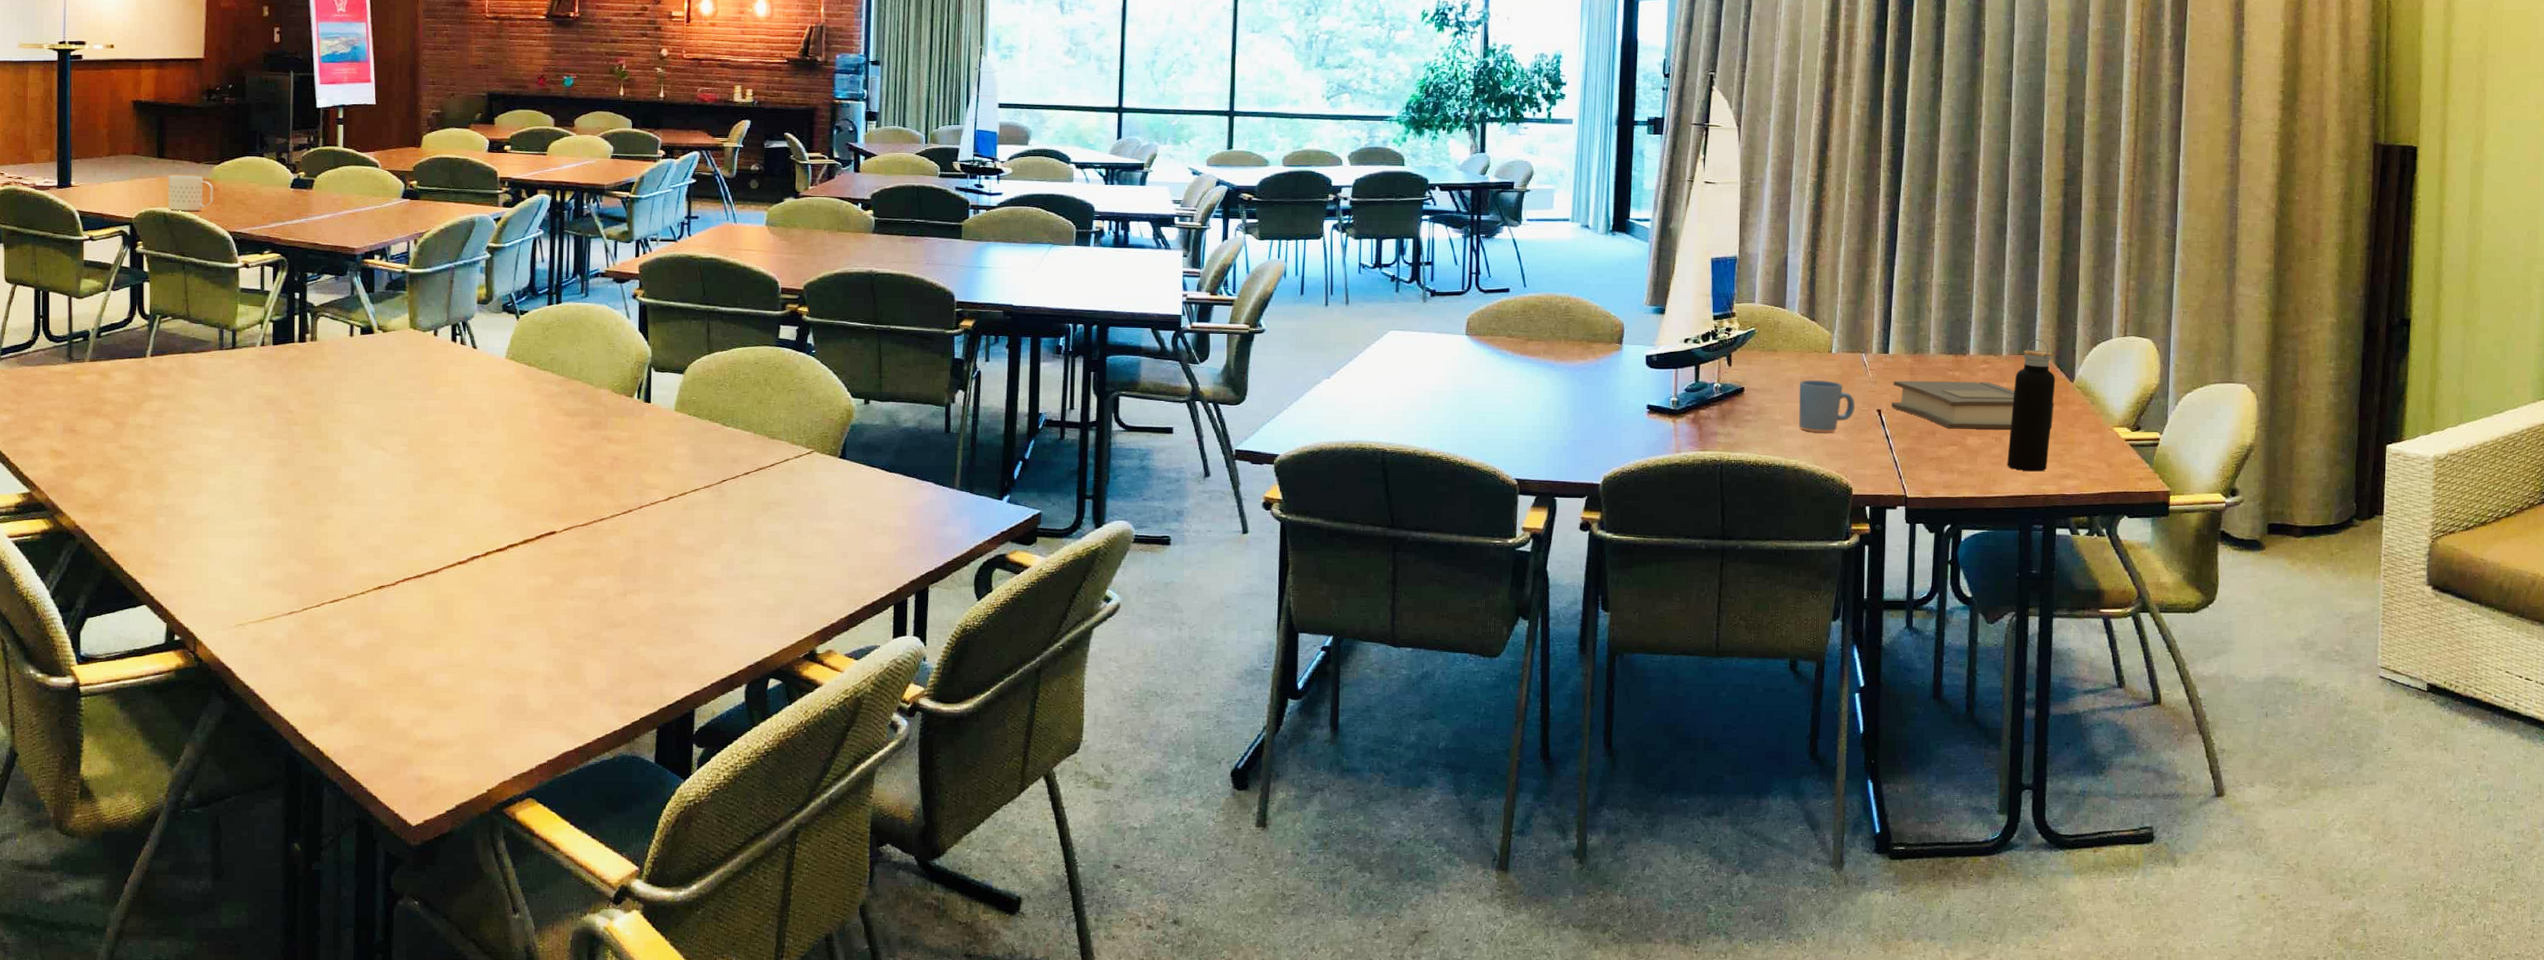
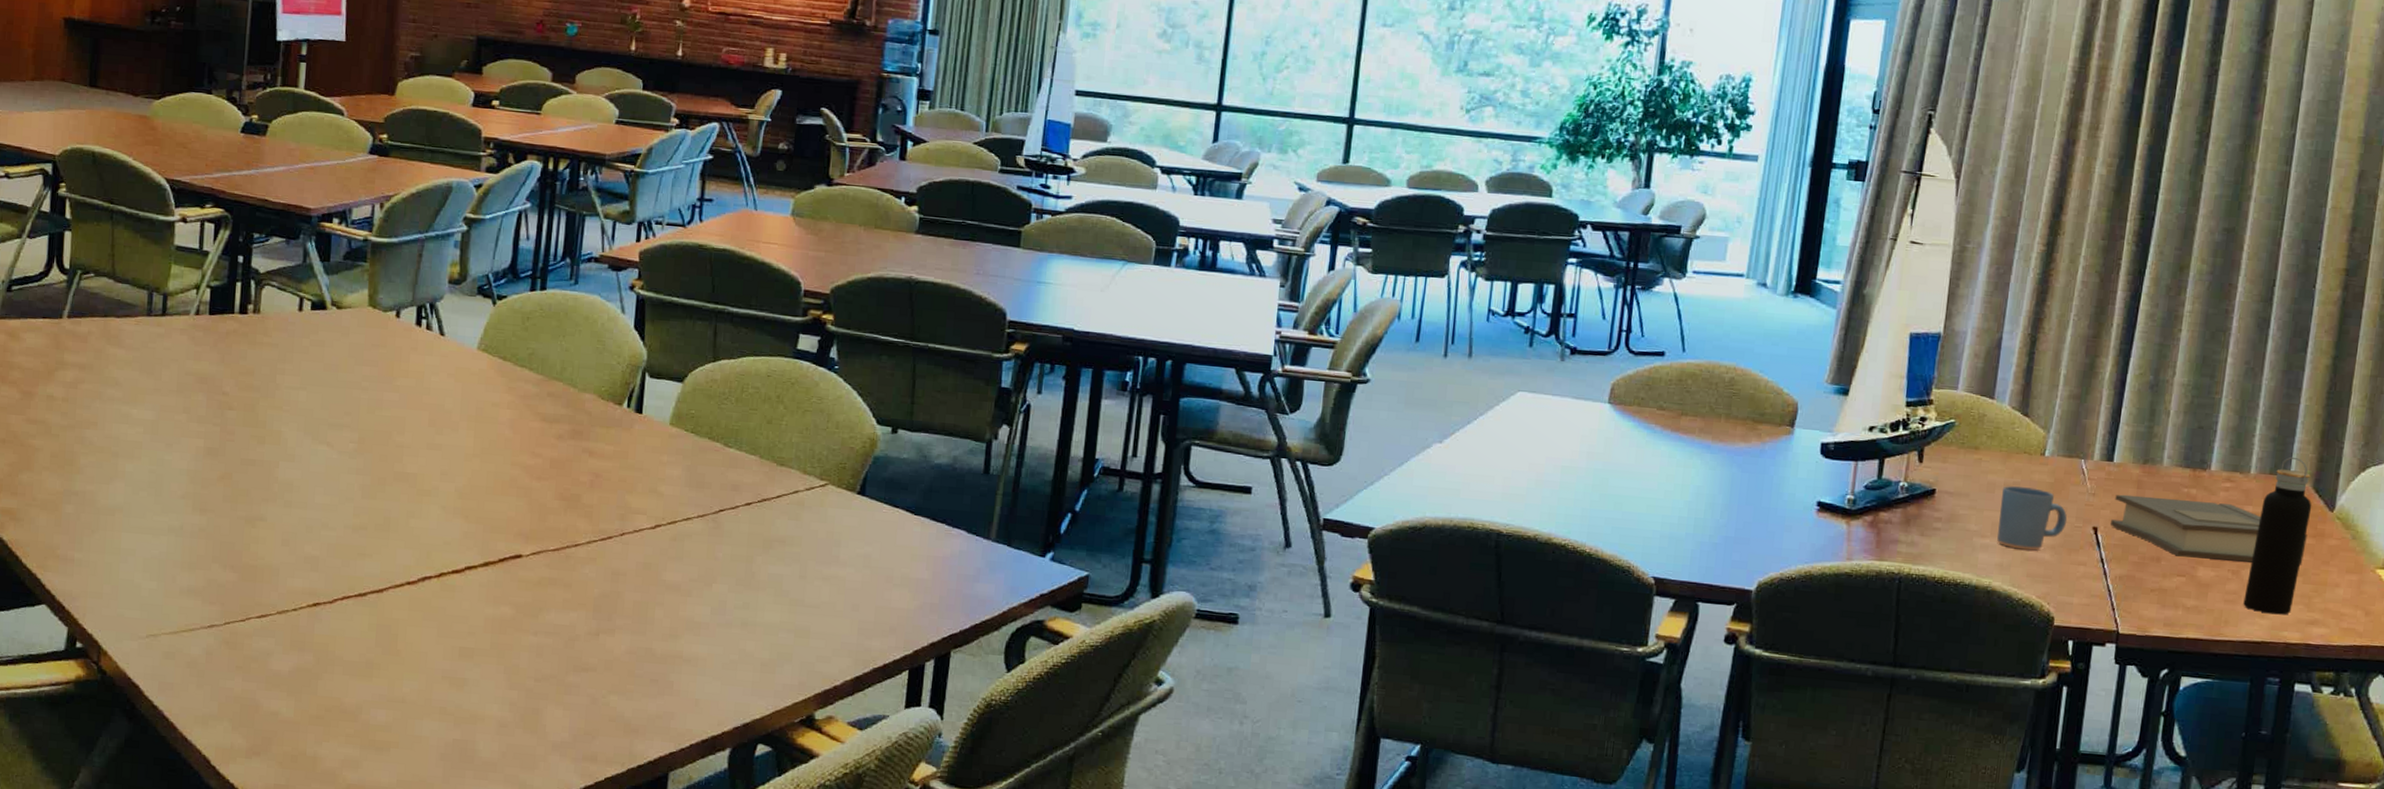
mug: present [168,175,214,212] -> none [97,108,152,153]

